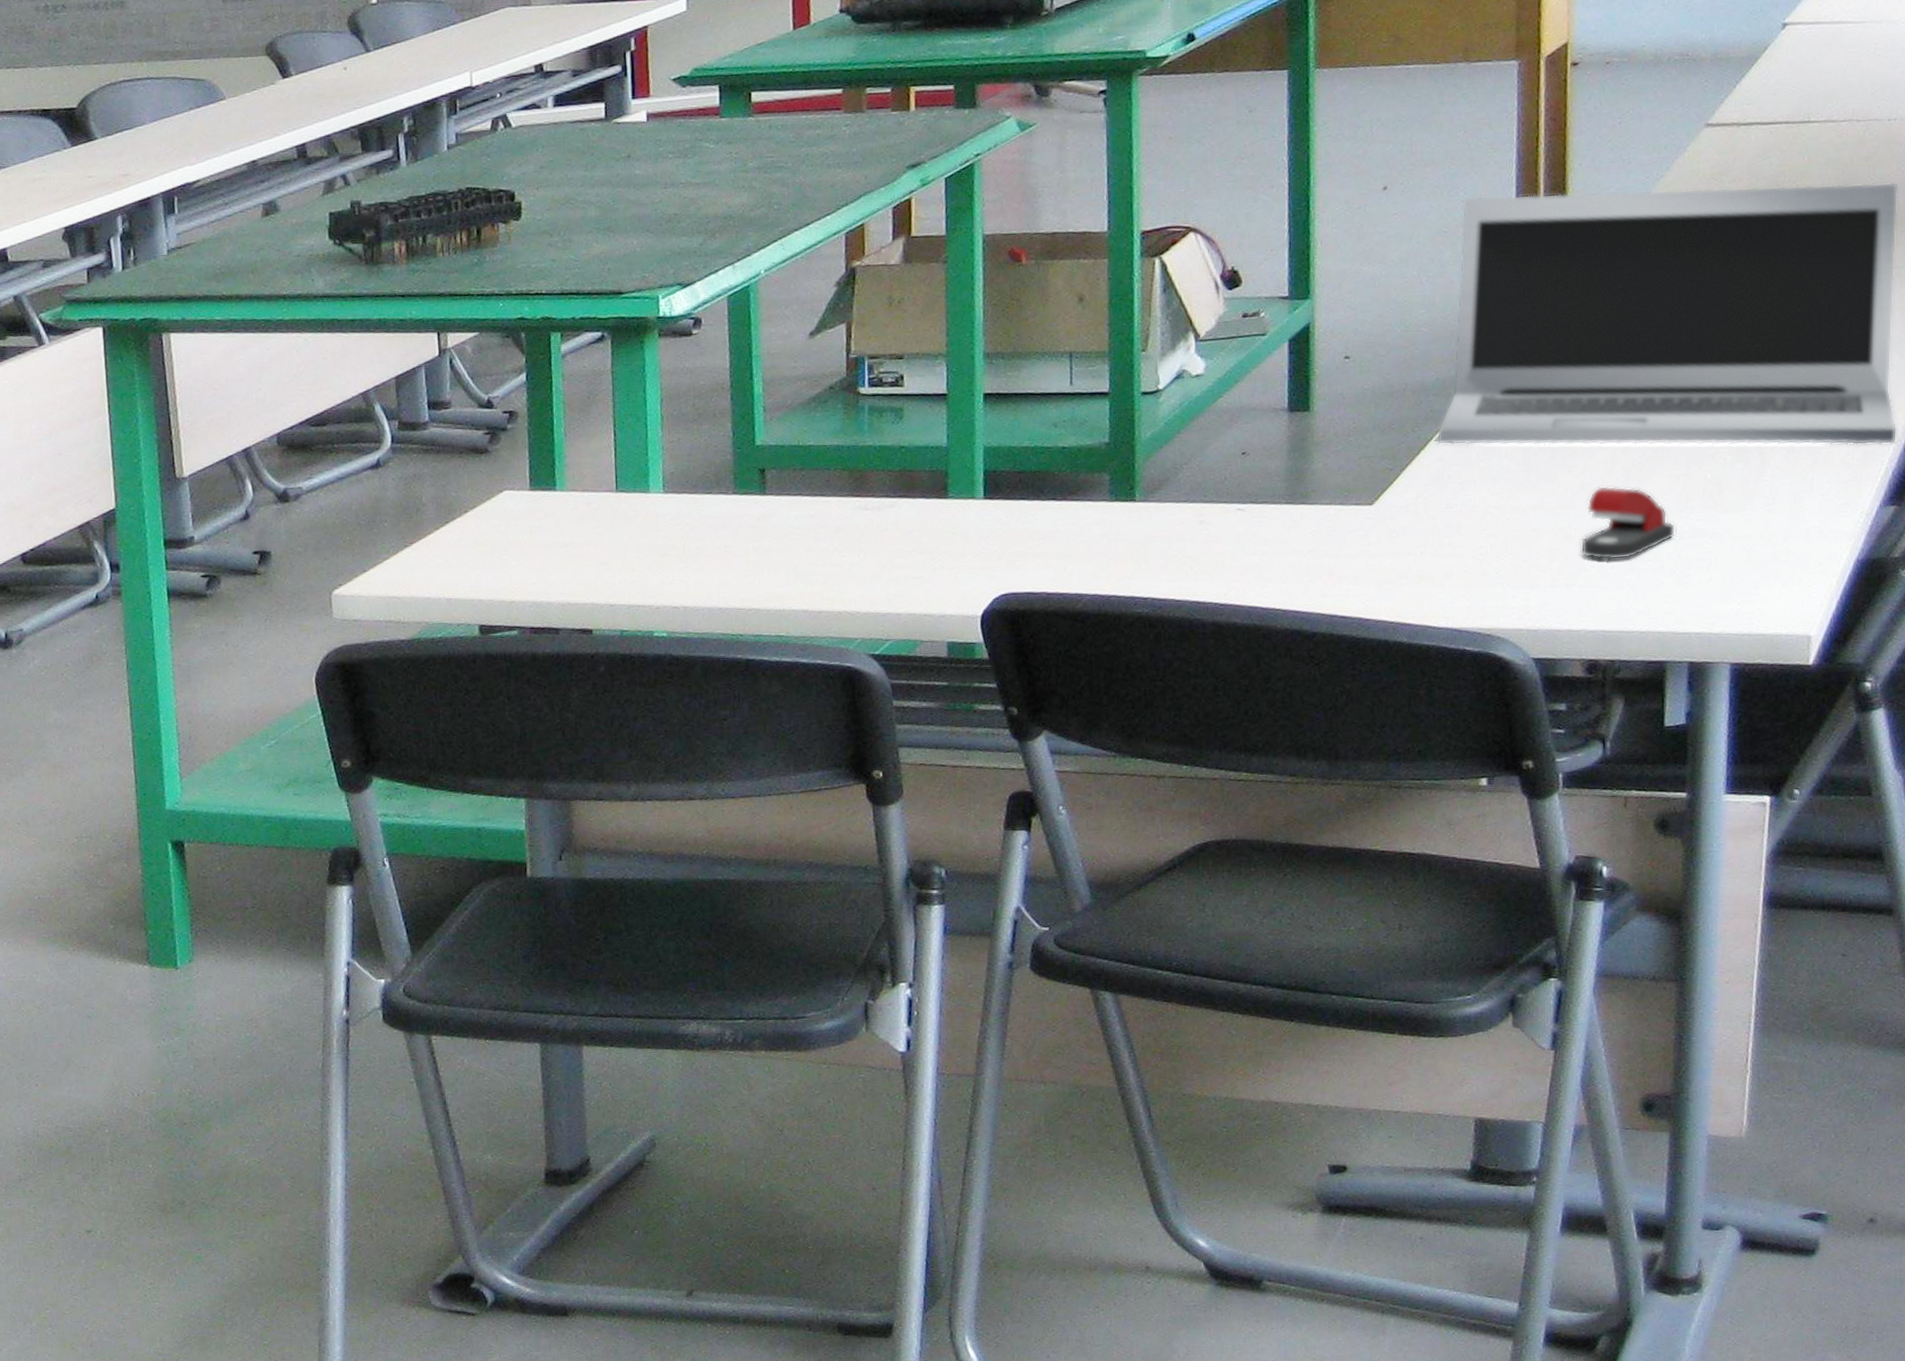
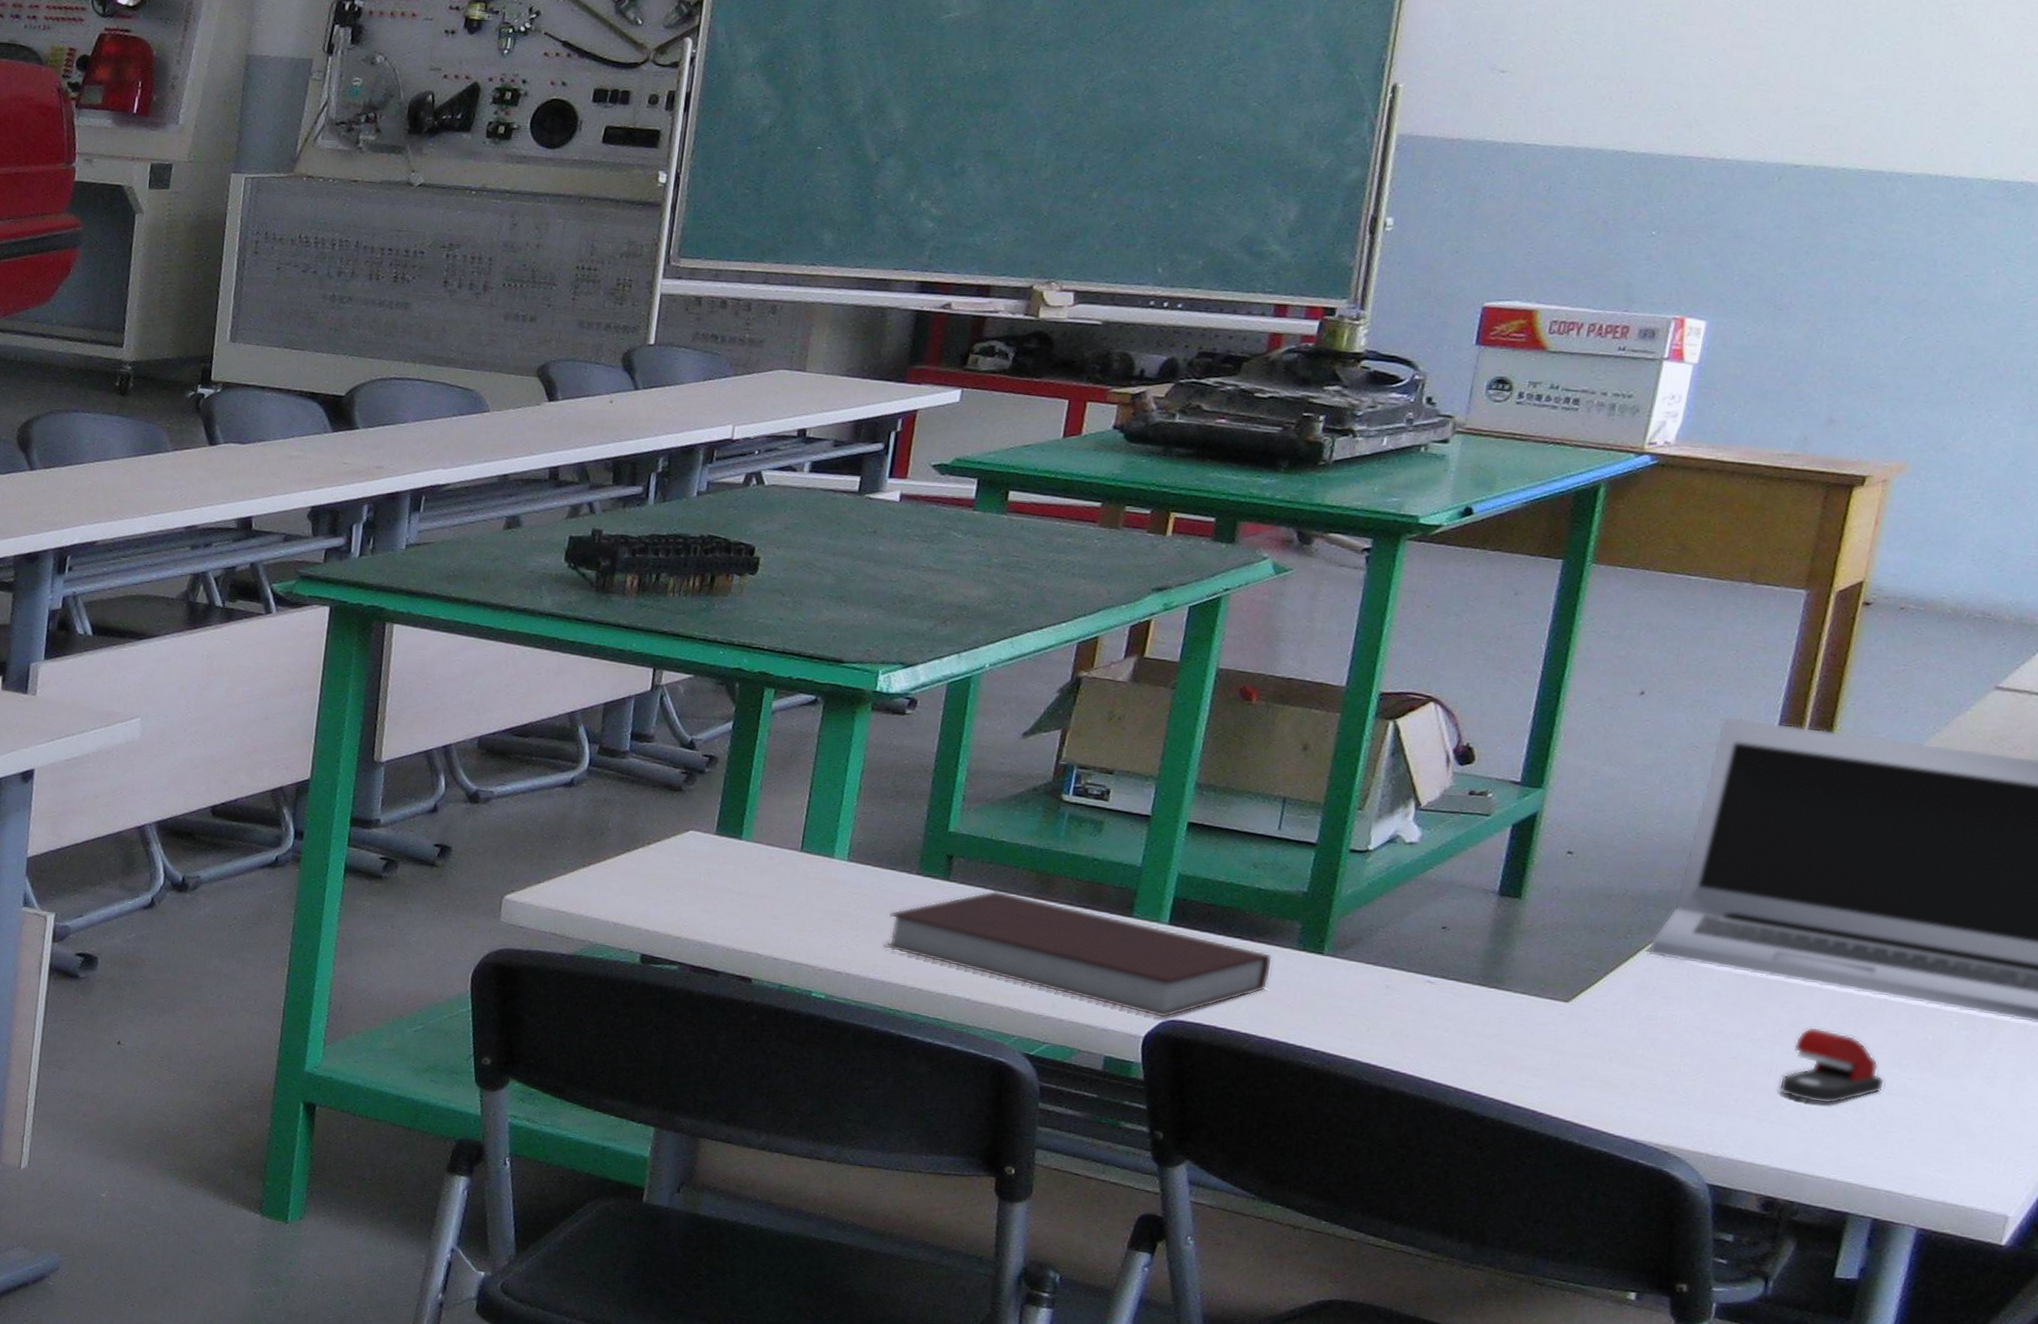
notebook: none [714,495,1090,594] -> present [884,890,1273,1019]

